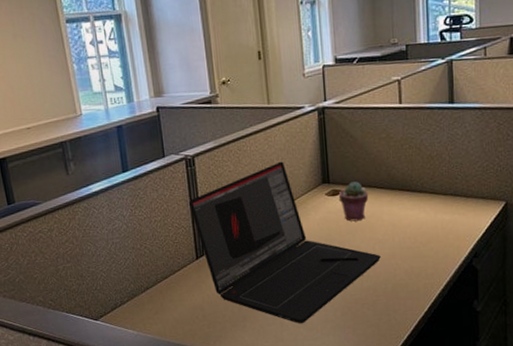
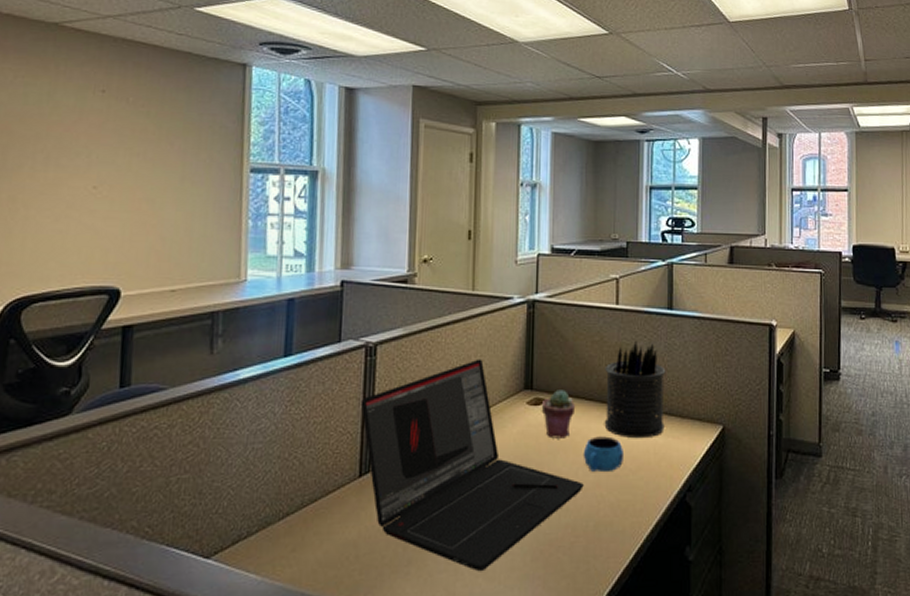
mug: none [378,217,415,246] -> present [583,436,625,472]
pen holder: none [392,135,451,218] -> present [604,342,666,439]

